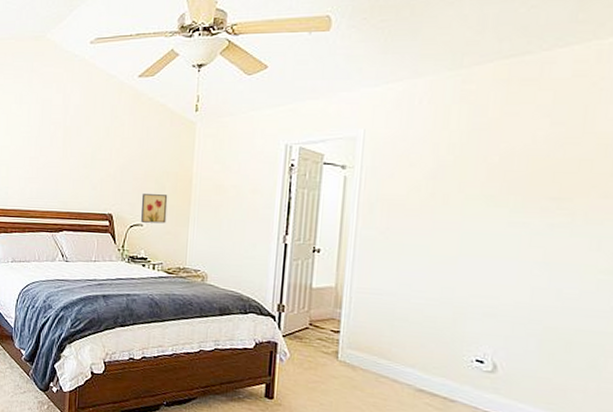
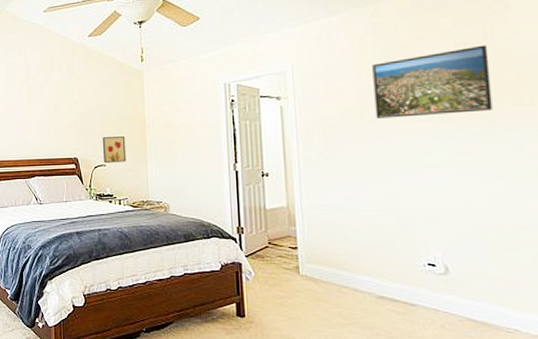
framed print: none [448,126,586,202] -> present [372,45,493,119]

